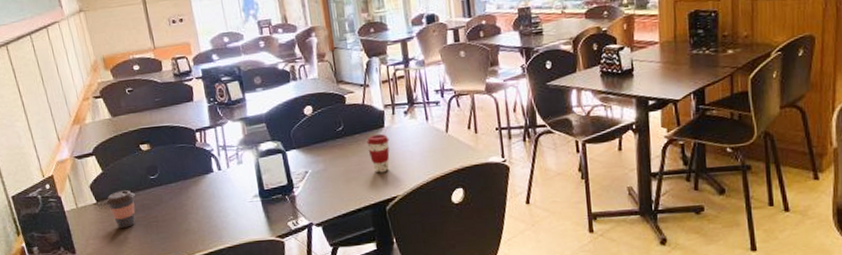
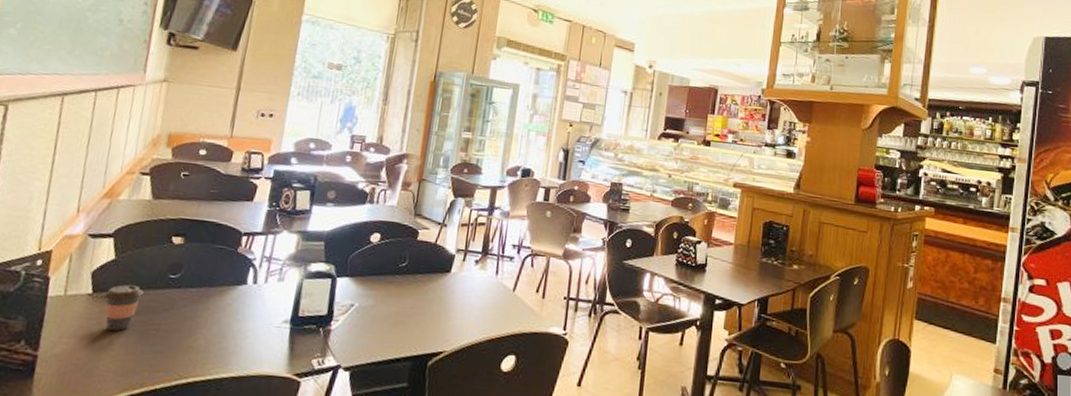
coffee cup: present [367,133,390,173] -> none [426,278,452,322]

